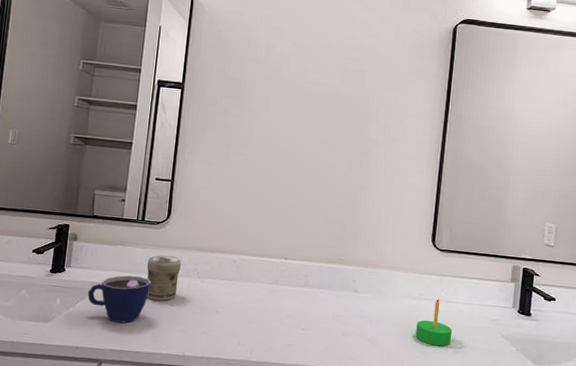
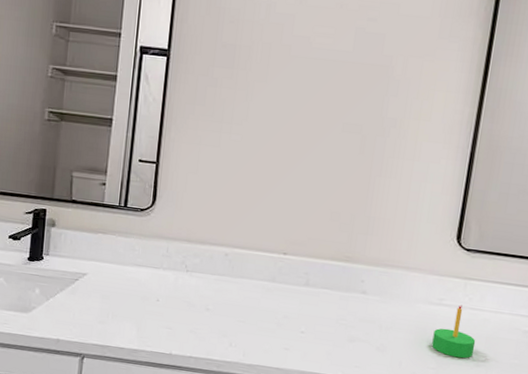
cup: present [87,275,151,323] -> none [67,266,135,317]
jar: present [146,255,181,301] -> none [130,245,168,296]

